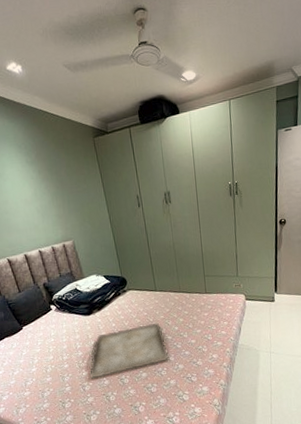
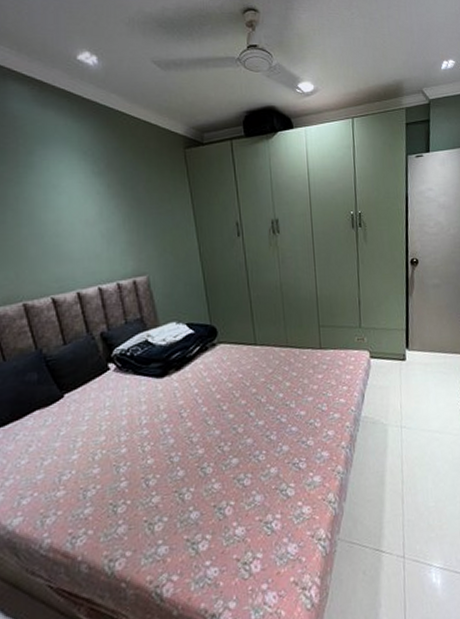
serving tray: present [89,322,169,380] -> none [157,387,270,470]

